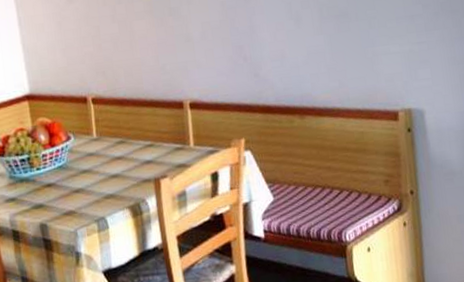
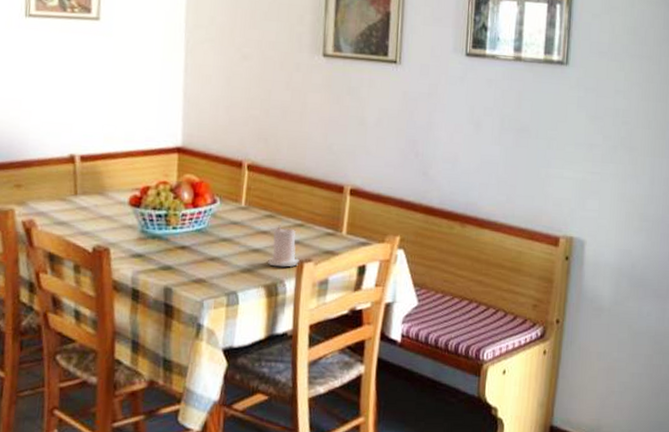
candle: none [127,149,156,188] -> present [268,225,300,268]

